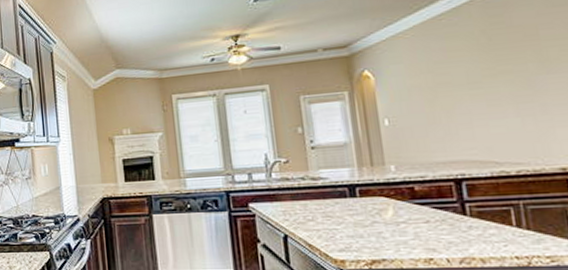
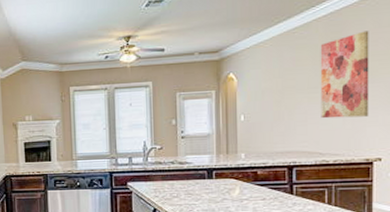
wall art: none [477,11,557,120] -> present [320,30,369,119]

